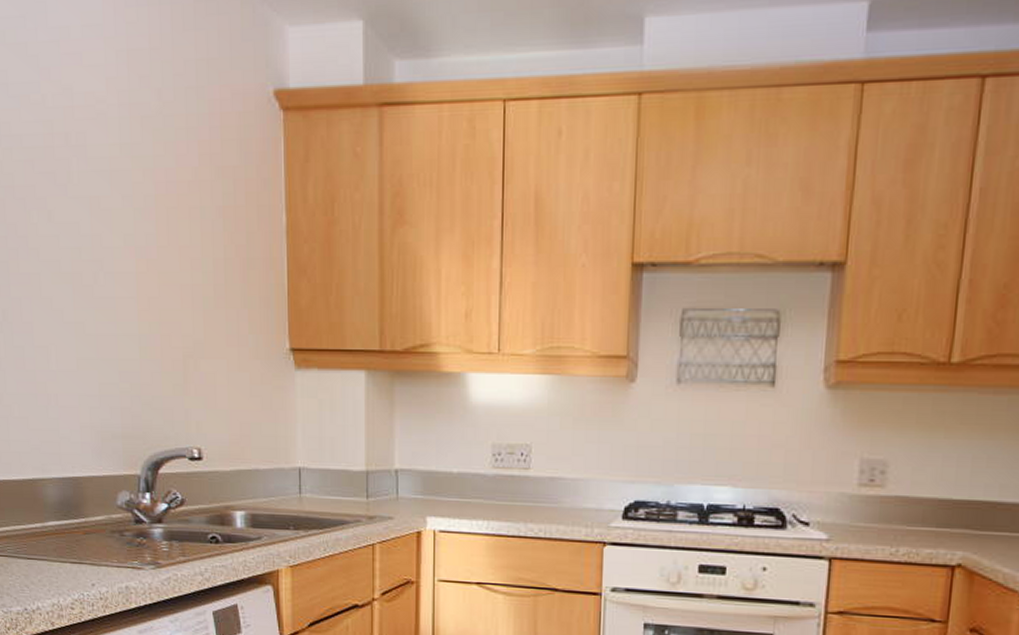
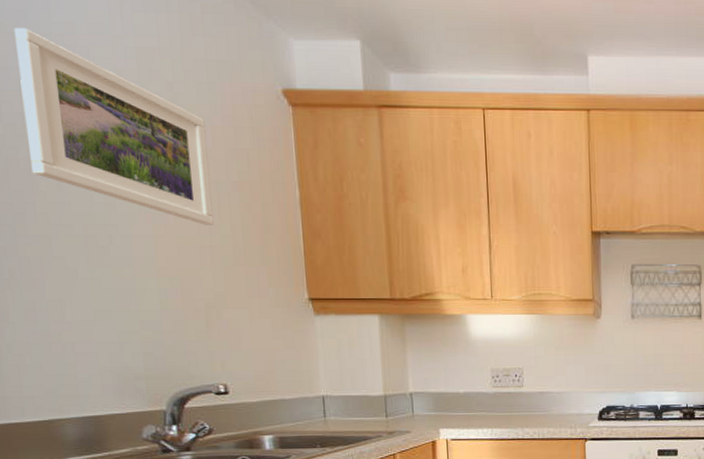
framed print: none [15,37,196,260] -> present [14,28,214,225]

